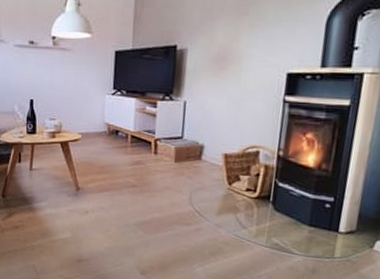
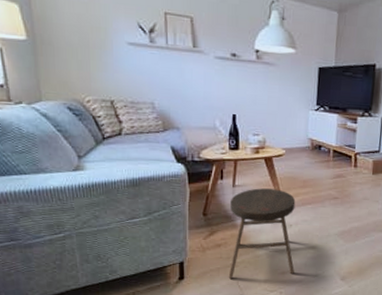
stool: none [25,172,92,262] -> present [228,188,296,279]

